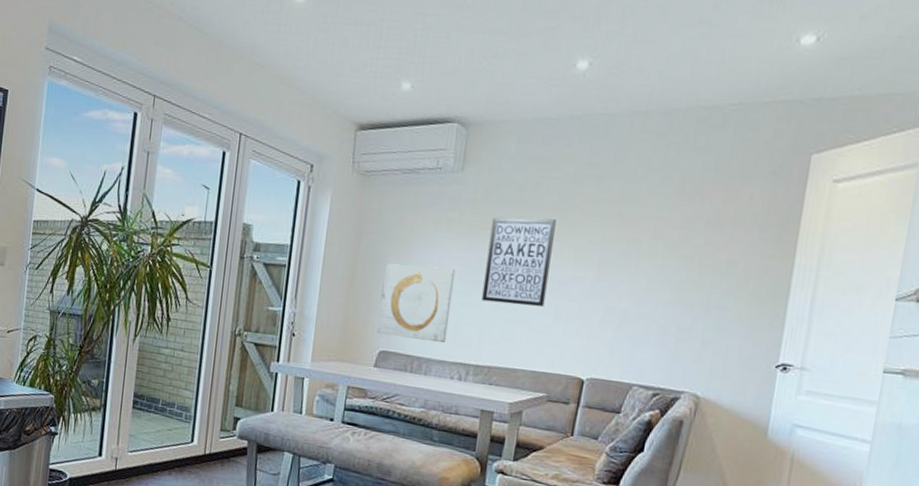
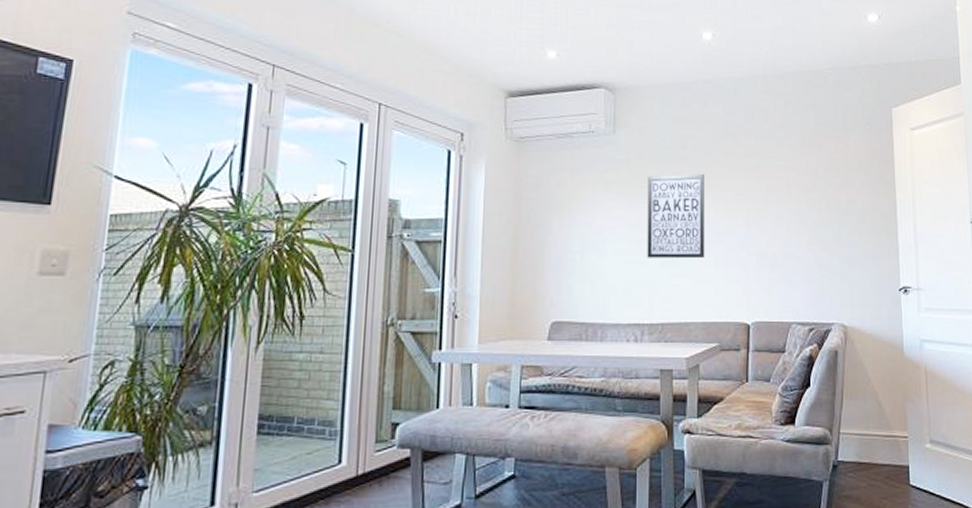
wall art: present [376,263,456,344] -> none [546,228,619,306]

